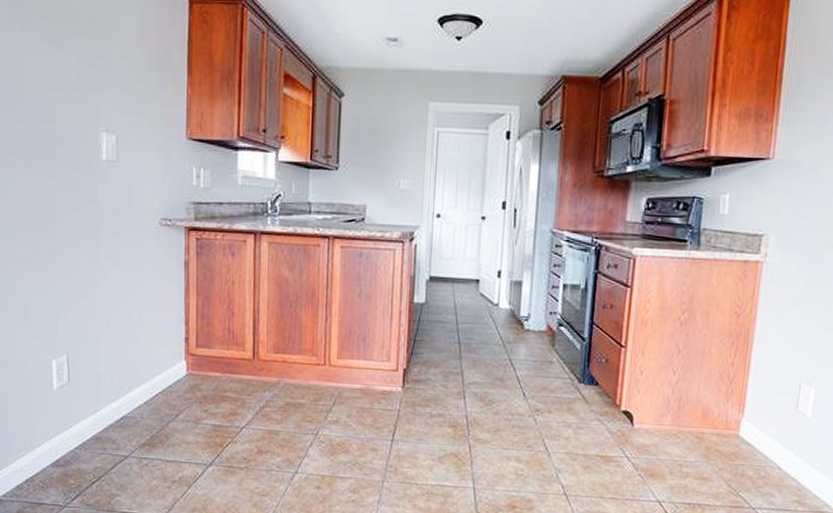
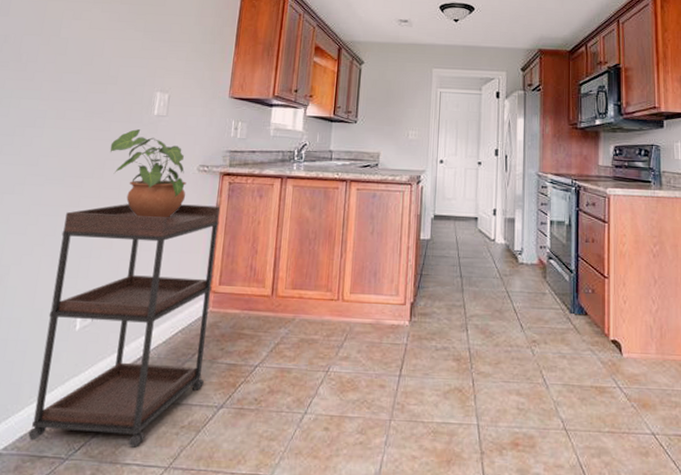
shelving unit: none [22,261,190,498] -> present [28,204,220,448]
potted plant: none [59,177,150,277] -> present [109,129,187,218]

